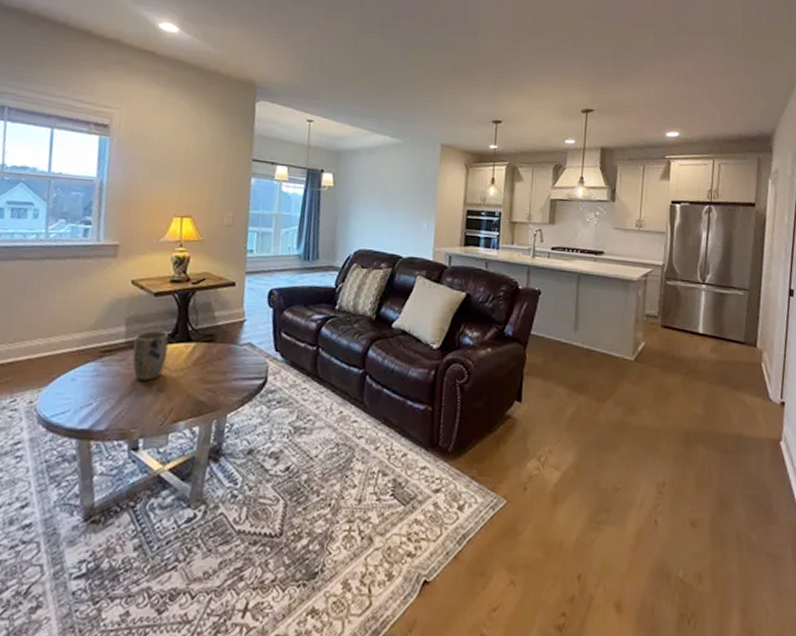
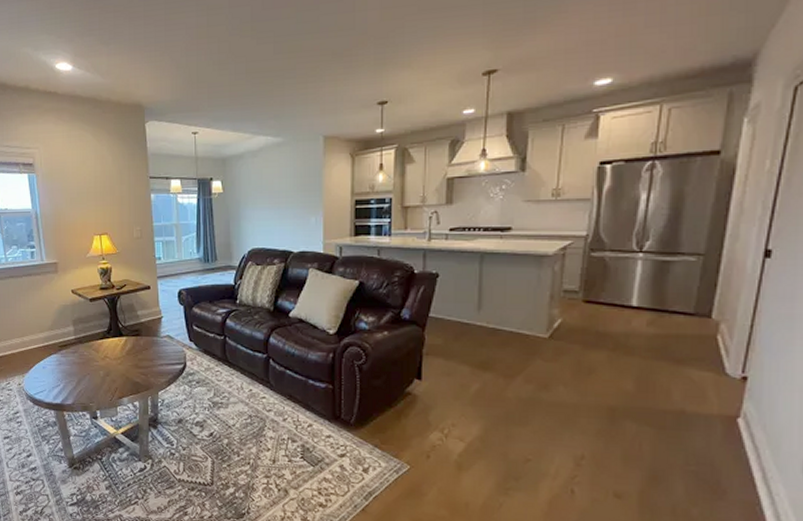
plant pot: present [132,331,169,381] -> none [80,329,106,367]

